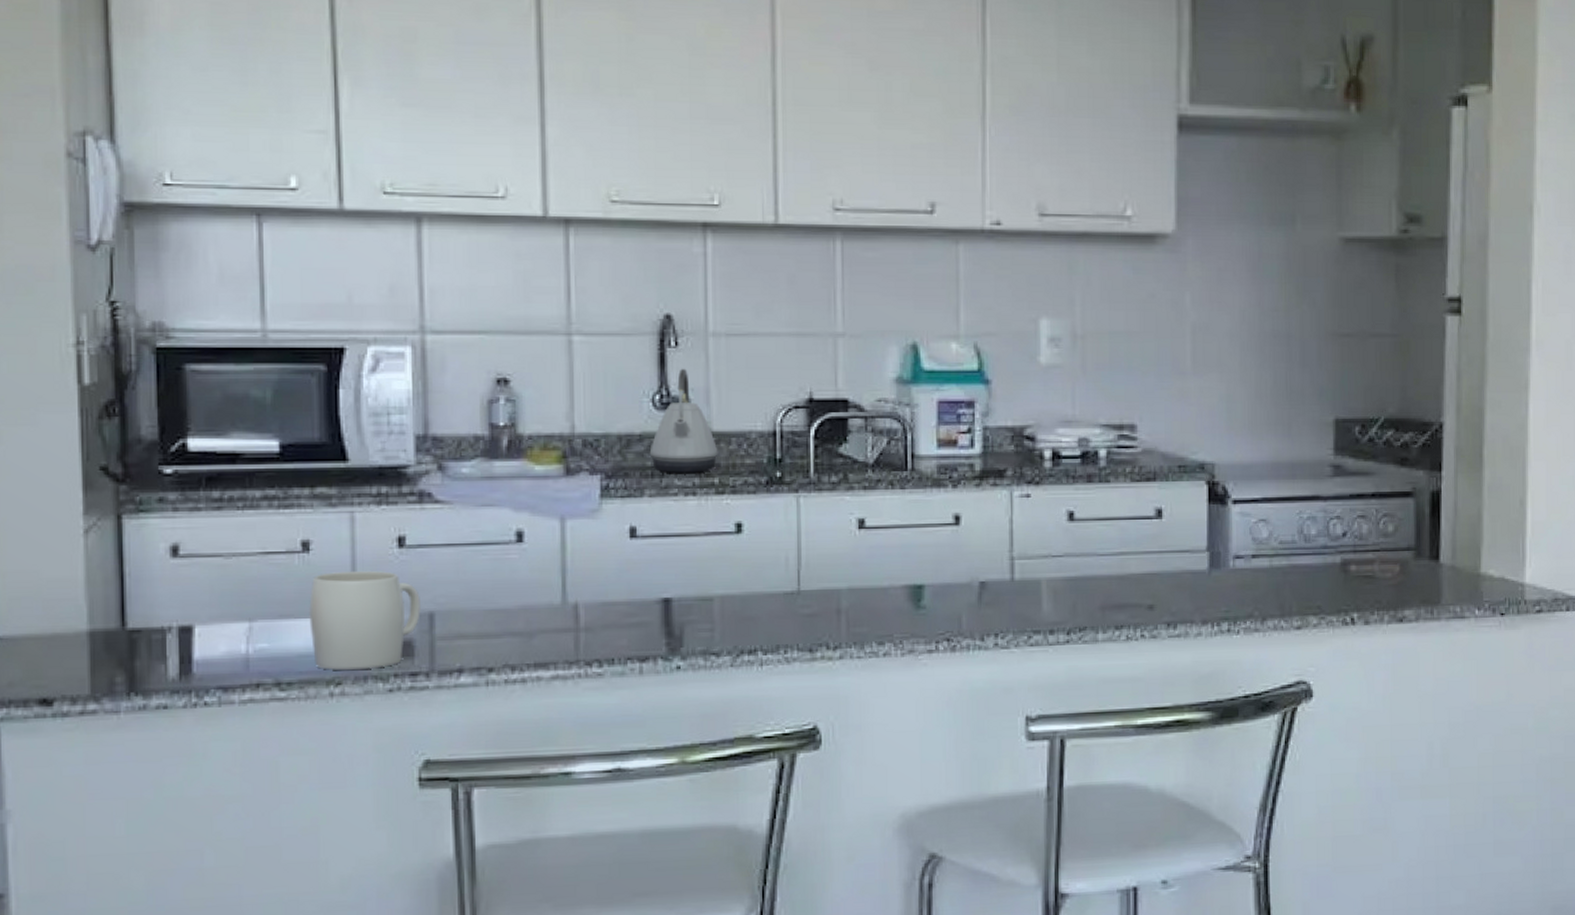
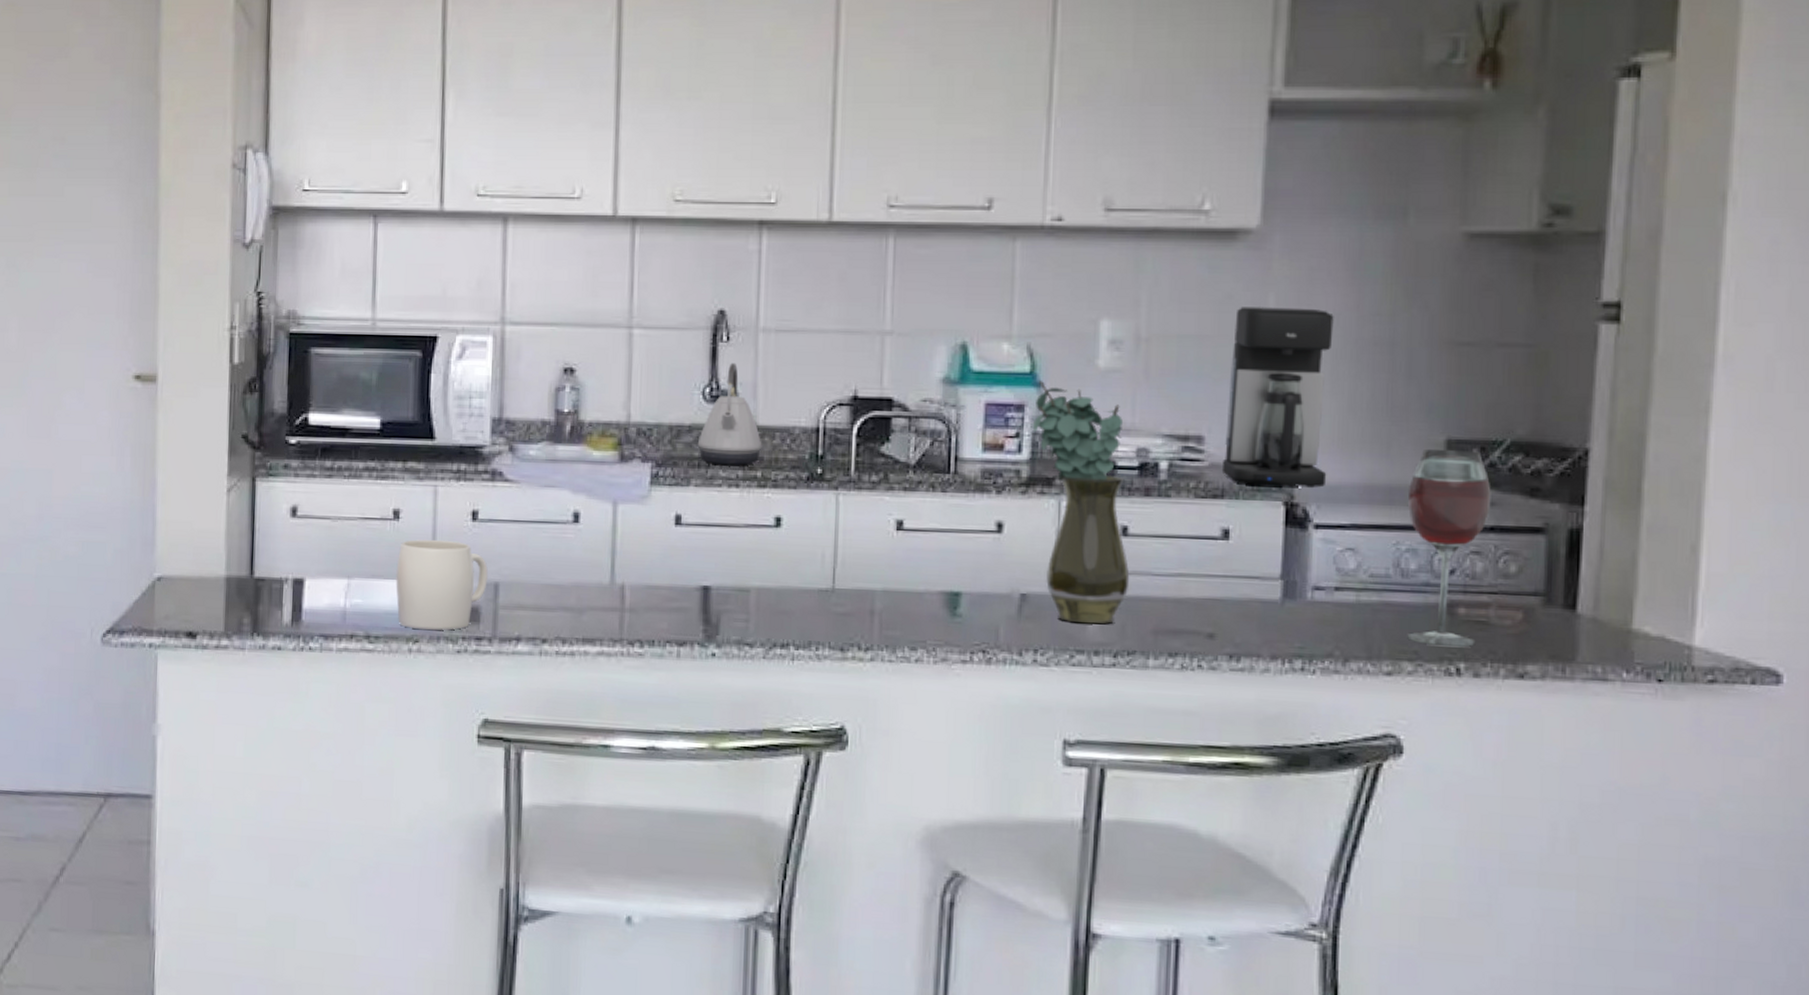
vase: none [983,378,1078,605] -> present [1032,381,1130,624]
coffee maker: none [1153,305,1241,468] -> present [1221,307,1334,489]
wineglass: none [1306,427,1371,600] -> present [1407,448,1491,648]

